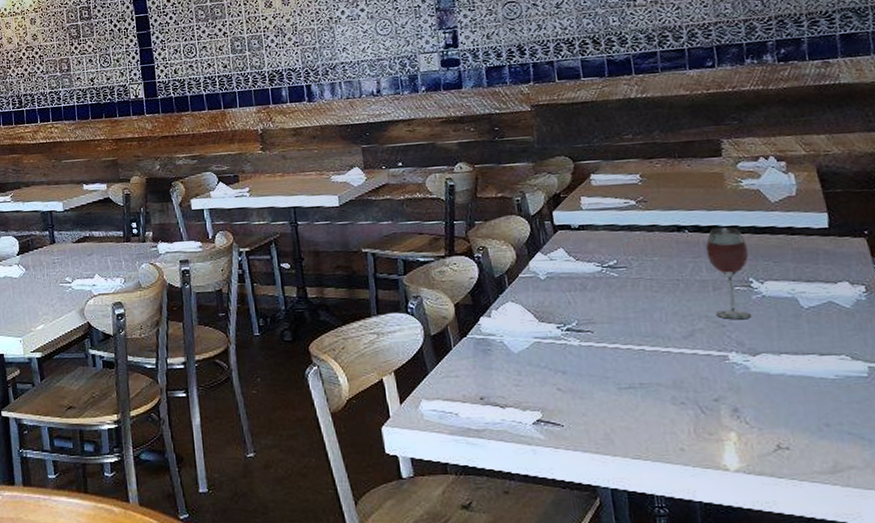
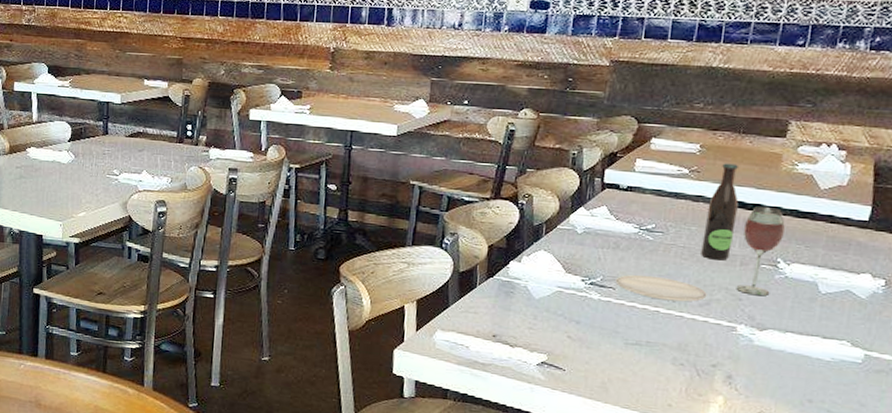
plate: none [591,313,689,337] -> present [615,274,707,302]
bottle: none [664,189,701,289] -> present [701,163,739,261]

